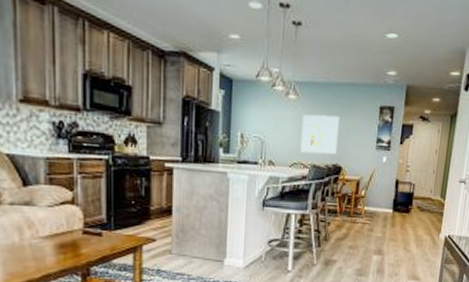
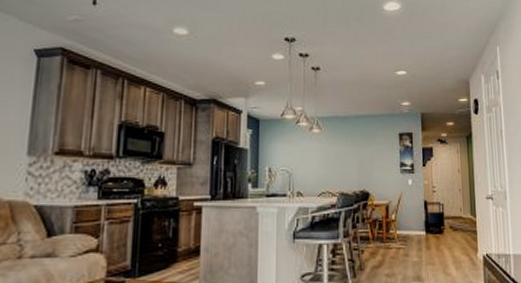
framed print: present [300,114,340,155] -> none [327,145,363,182]

